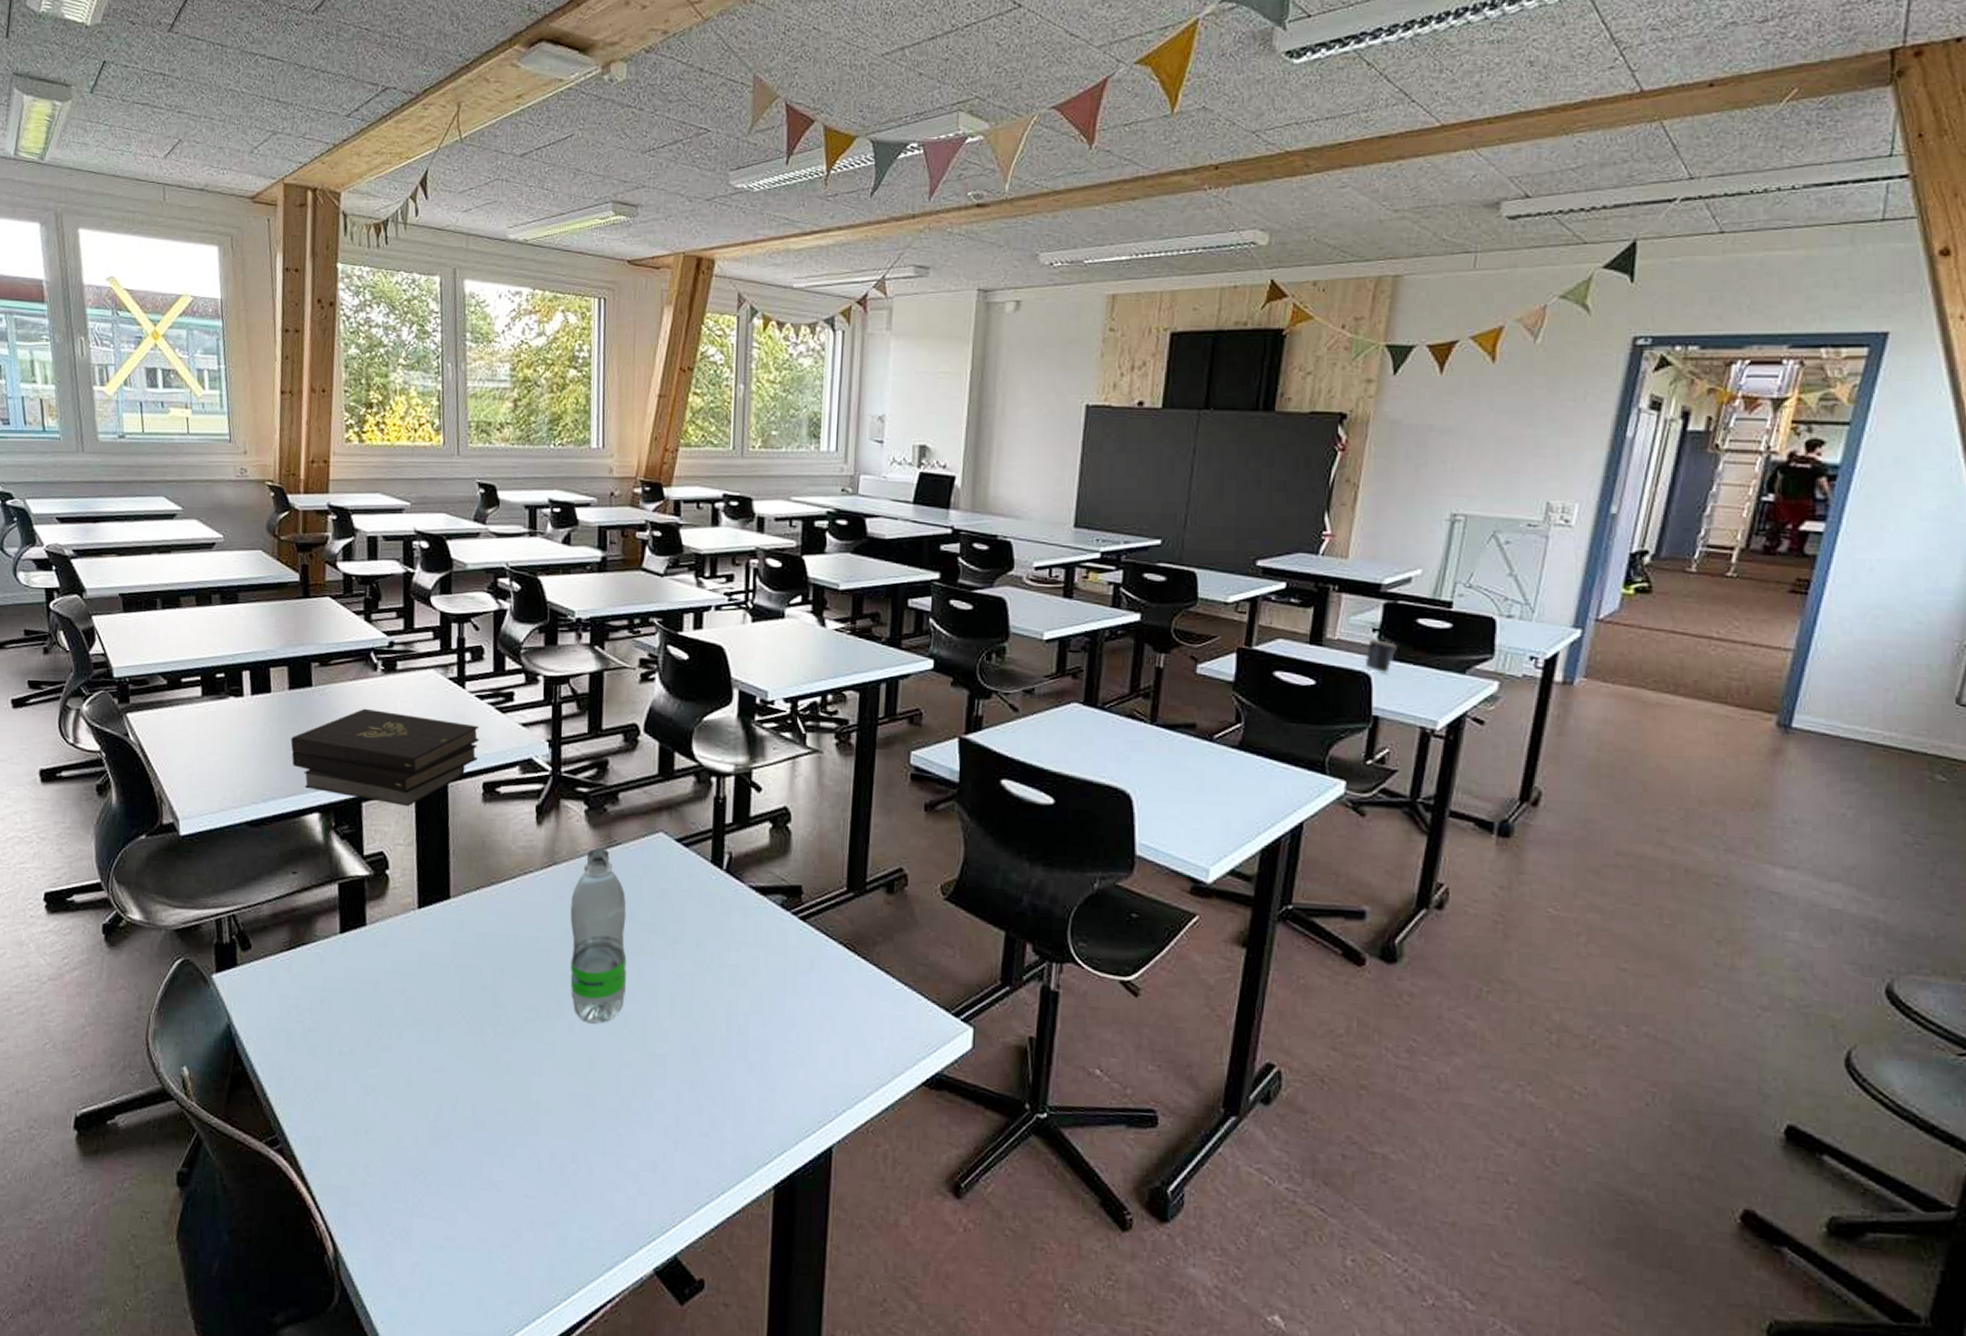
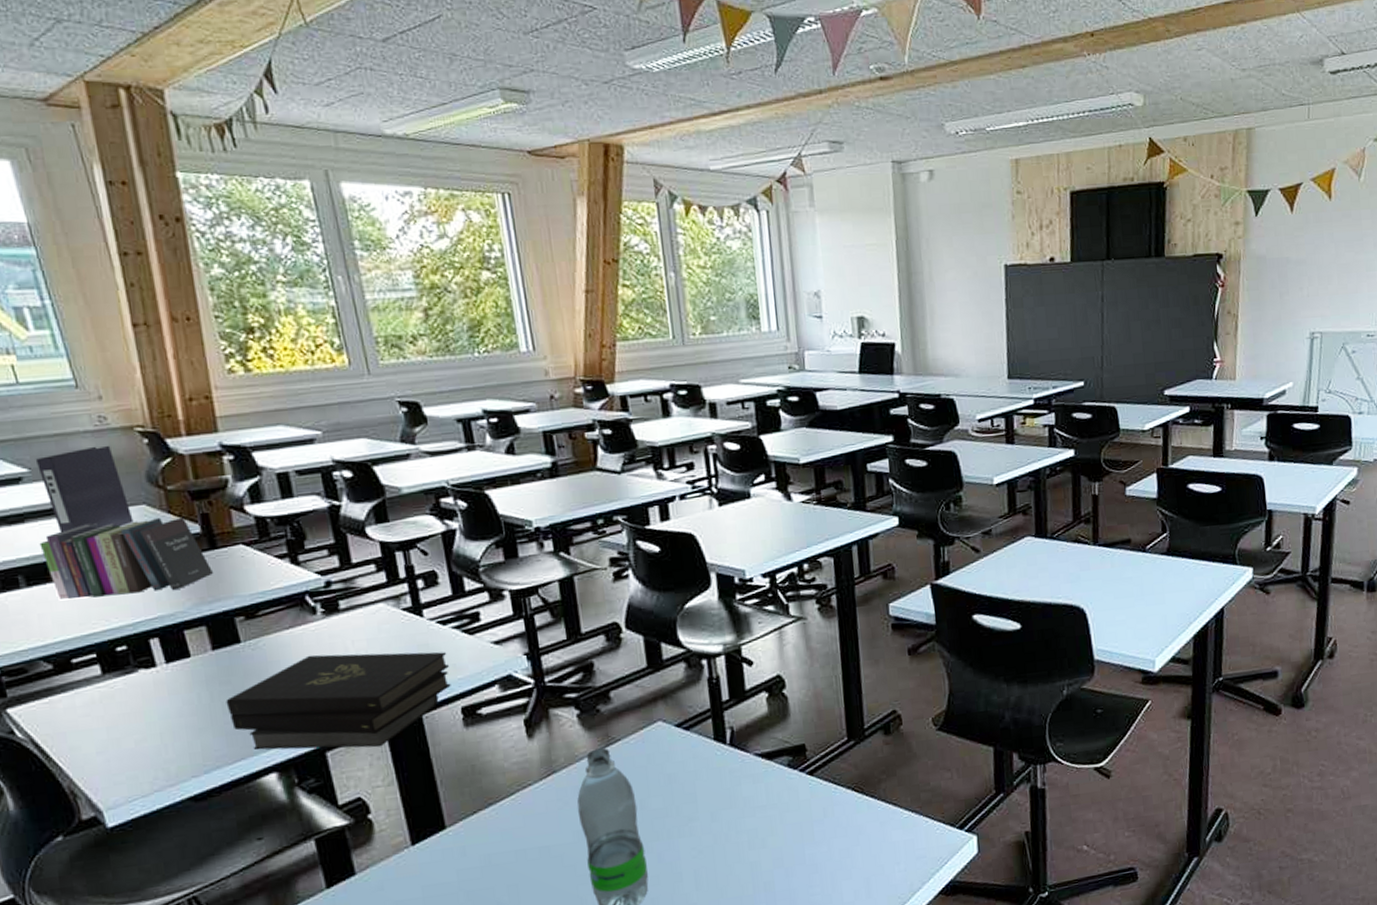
books: none [177,561,302,631] -> present [39,517,213,601]
binder: none [188,494,251,567] -> present [35,445,134,533]
mug: present [1364,639,1397,674] -> none [1257,446,1280,474]

